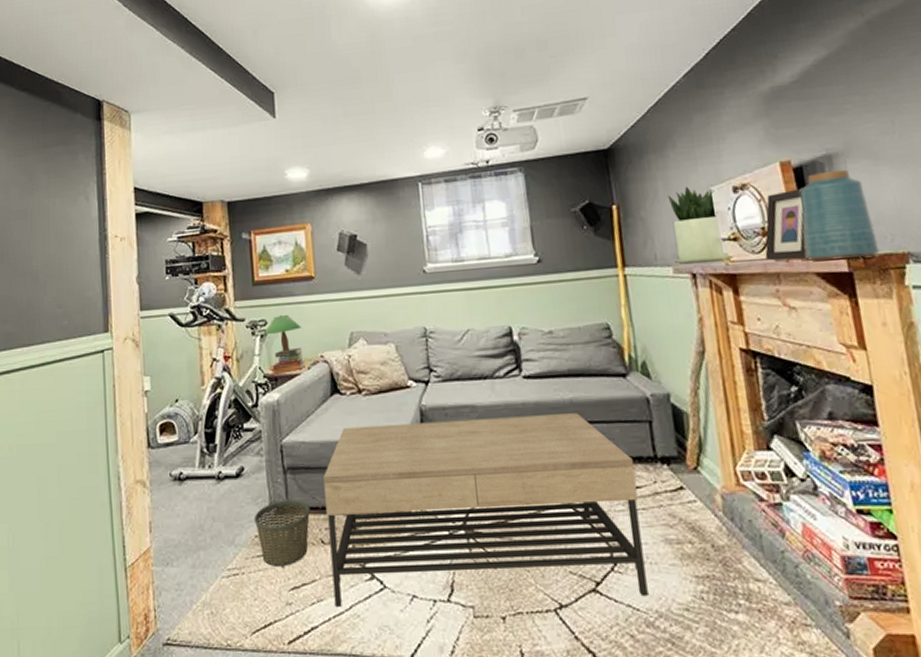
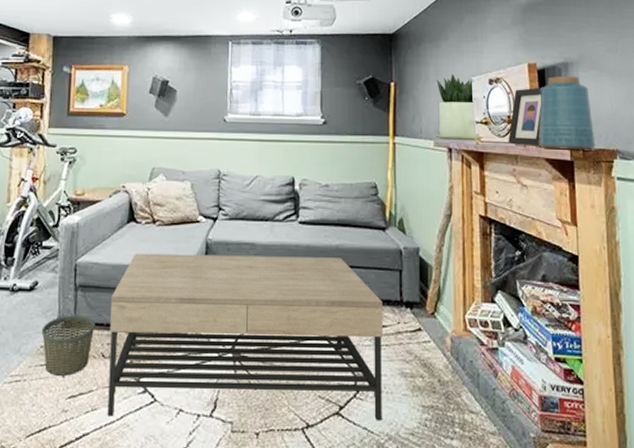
table lamp: present [265,314,301,351] -> none [73,145,108,178]
books: present [272,347,305,374] -> none [76,176,107,199]

